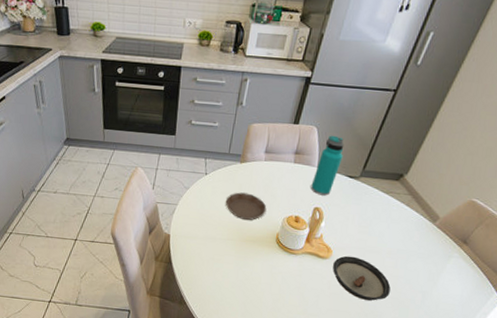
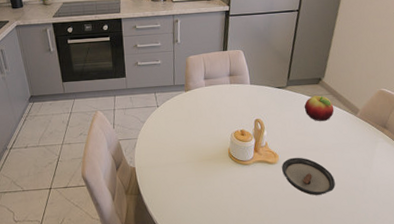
saucer: present [225,192,267,220] -> none [178,117,216,142]
water bottle: present [311,135,344,196] -> none [248,55,269,108]
fruit: none [374,192,410,224] -> present [304,95,334,122]

